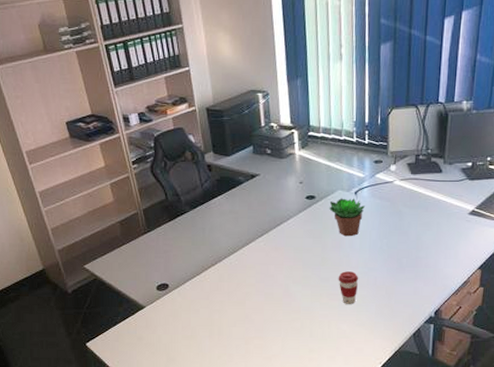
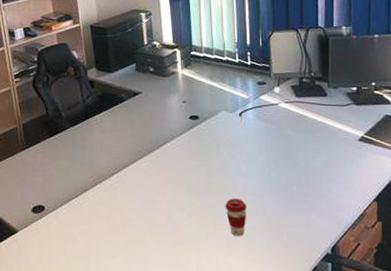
succulent plant: present [329,198,365,237] -> none [213,119,250,161]

